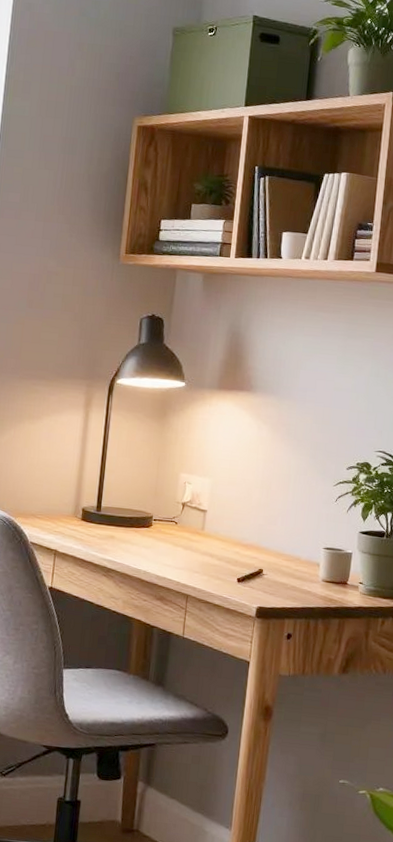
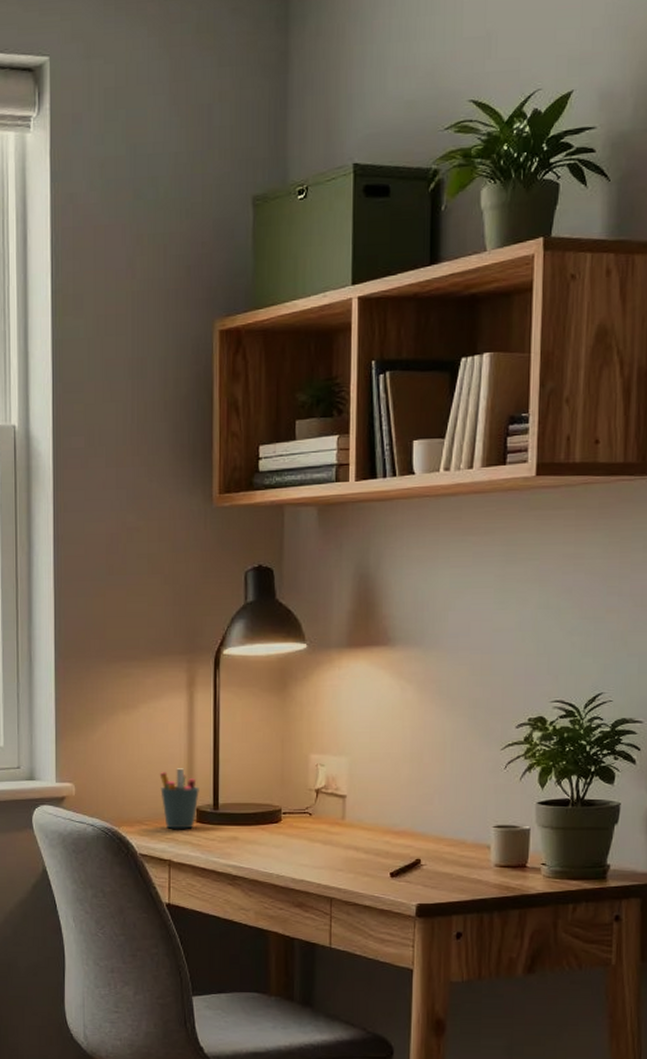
pen holder: none [53,473,86,525] -> present [159,768,199,829]

